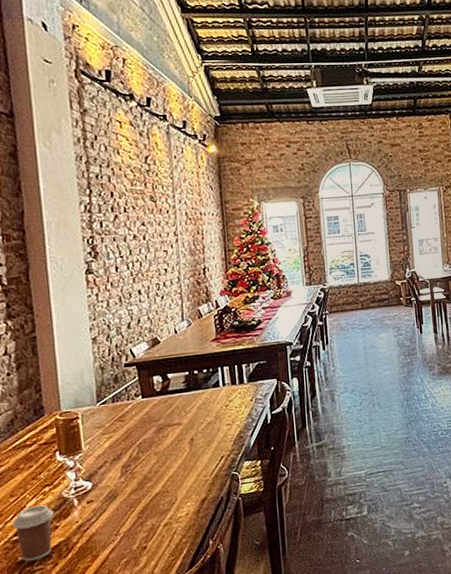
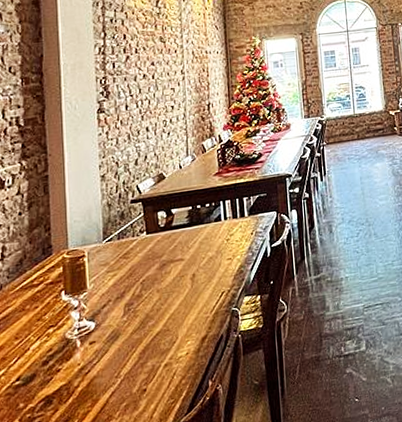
coffee cup: present [13,505,54,562] -> none [16,347,57,408]

